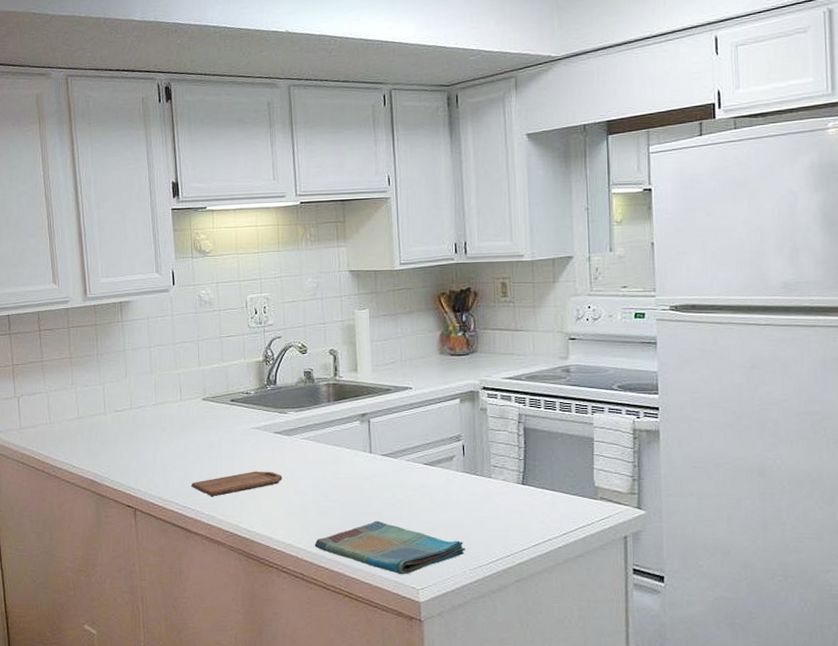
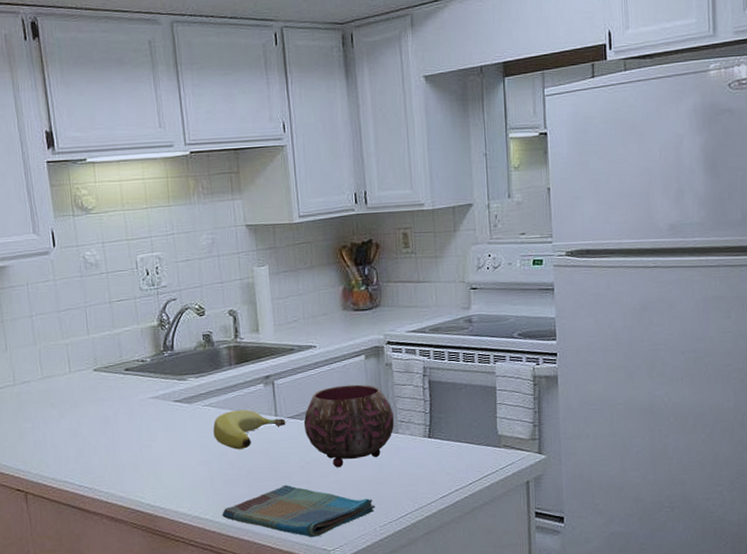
cutting board: present [191,471,283,496] -> none [87,442,185,473]
banana: none [310,445,380,483] -> present [213,410,286,450]
bowl: none [397,427,487,508] -> present [303,384,394,468]

